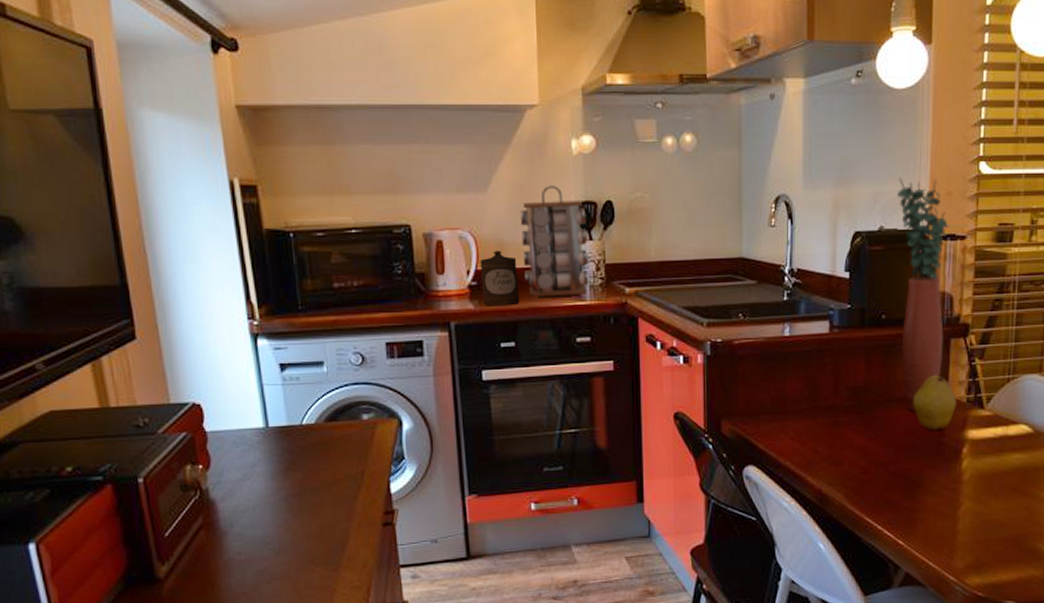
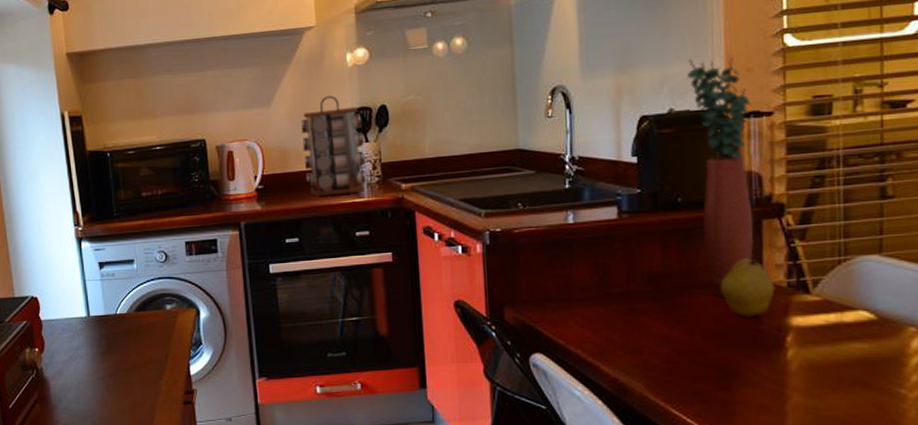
canister: present [480,251,520,306] -> none [266,157,302,207]

